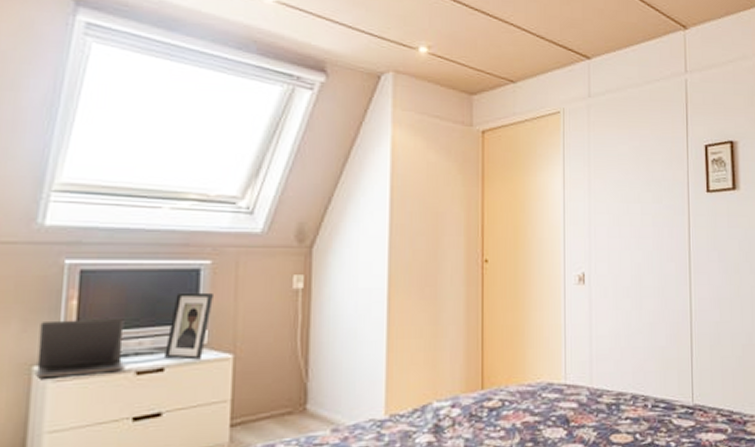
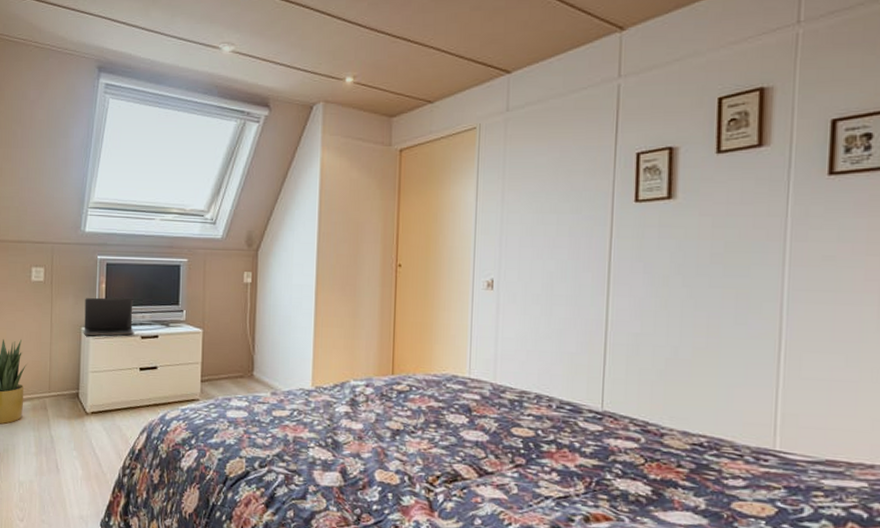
picture frame: present [165,292,215,360] -> none [158,282,190,332]

